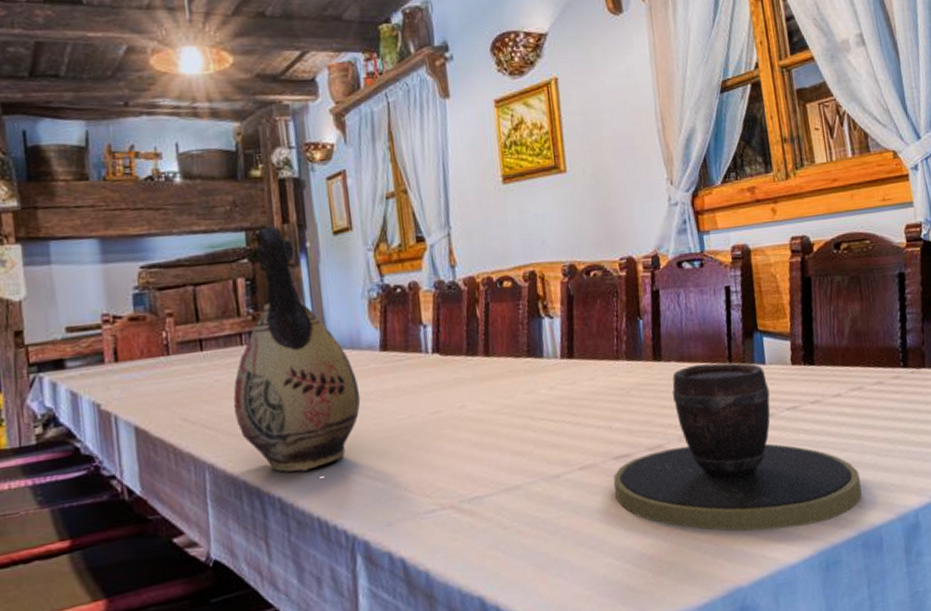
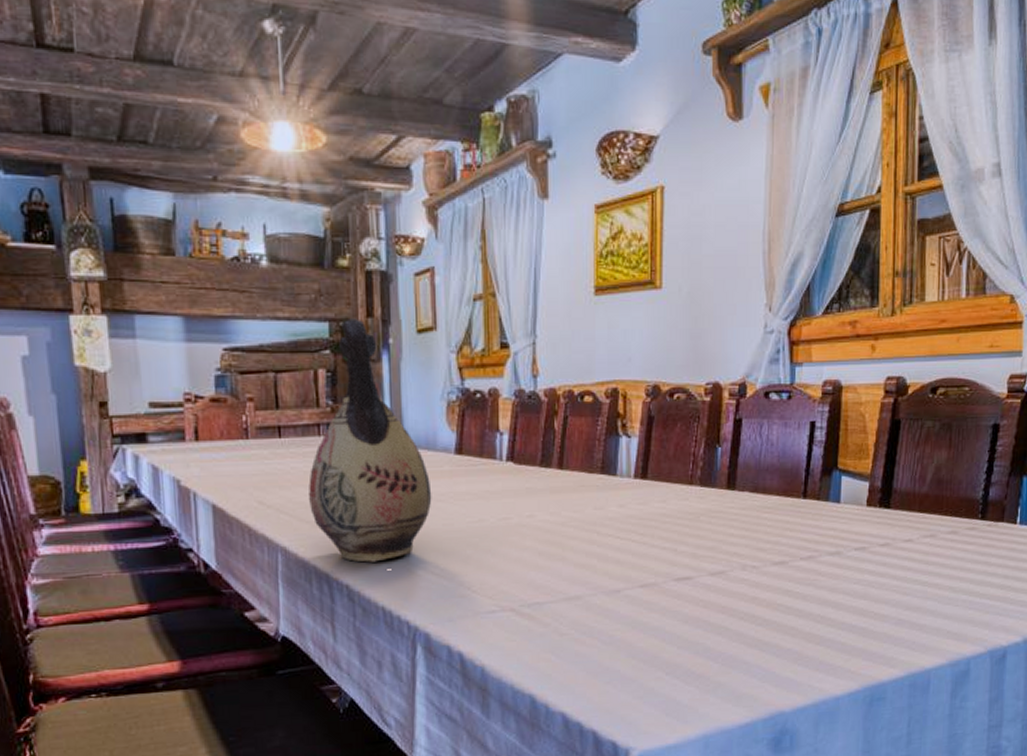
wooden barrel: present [613,363,862,531] -> none [673,496,918,662]

